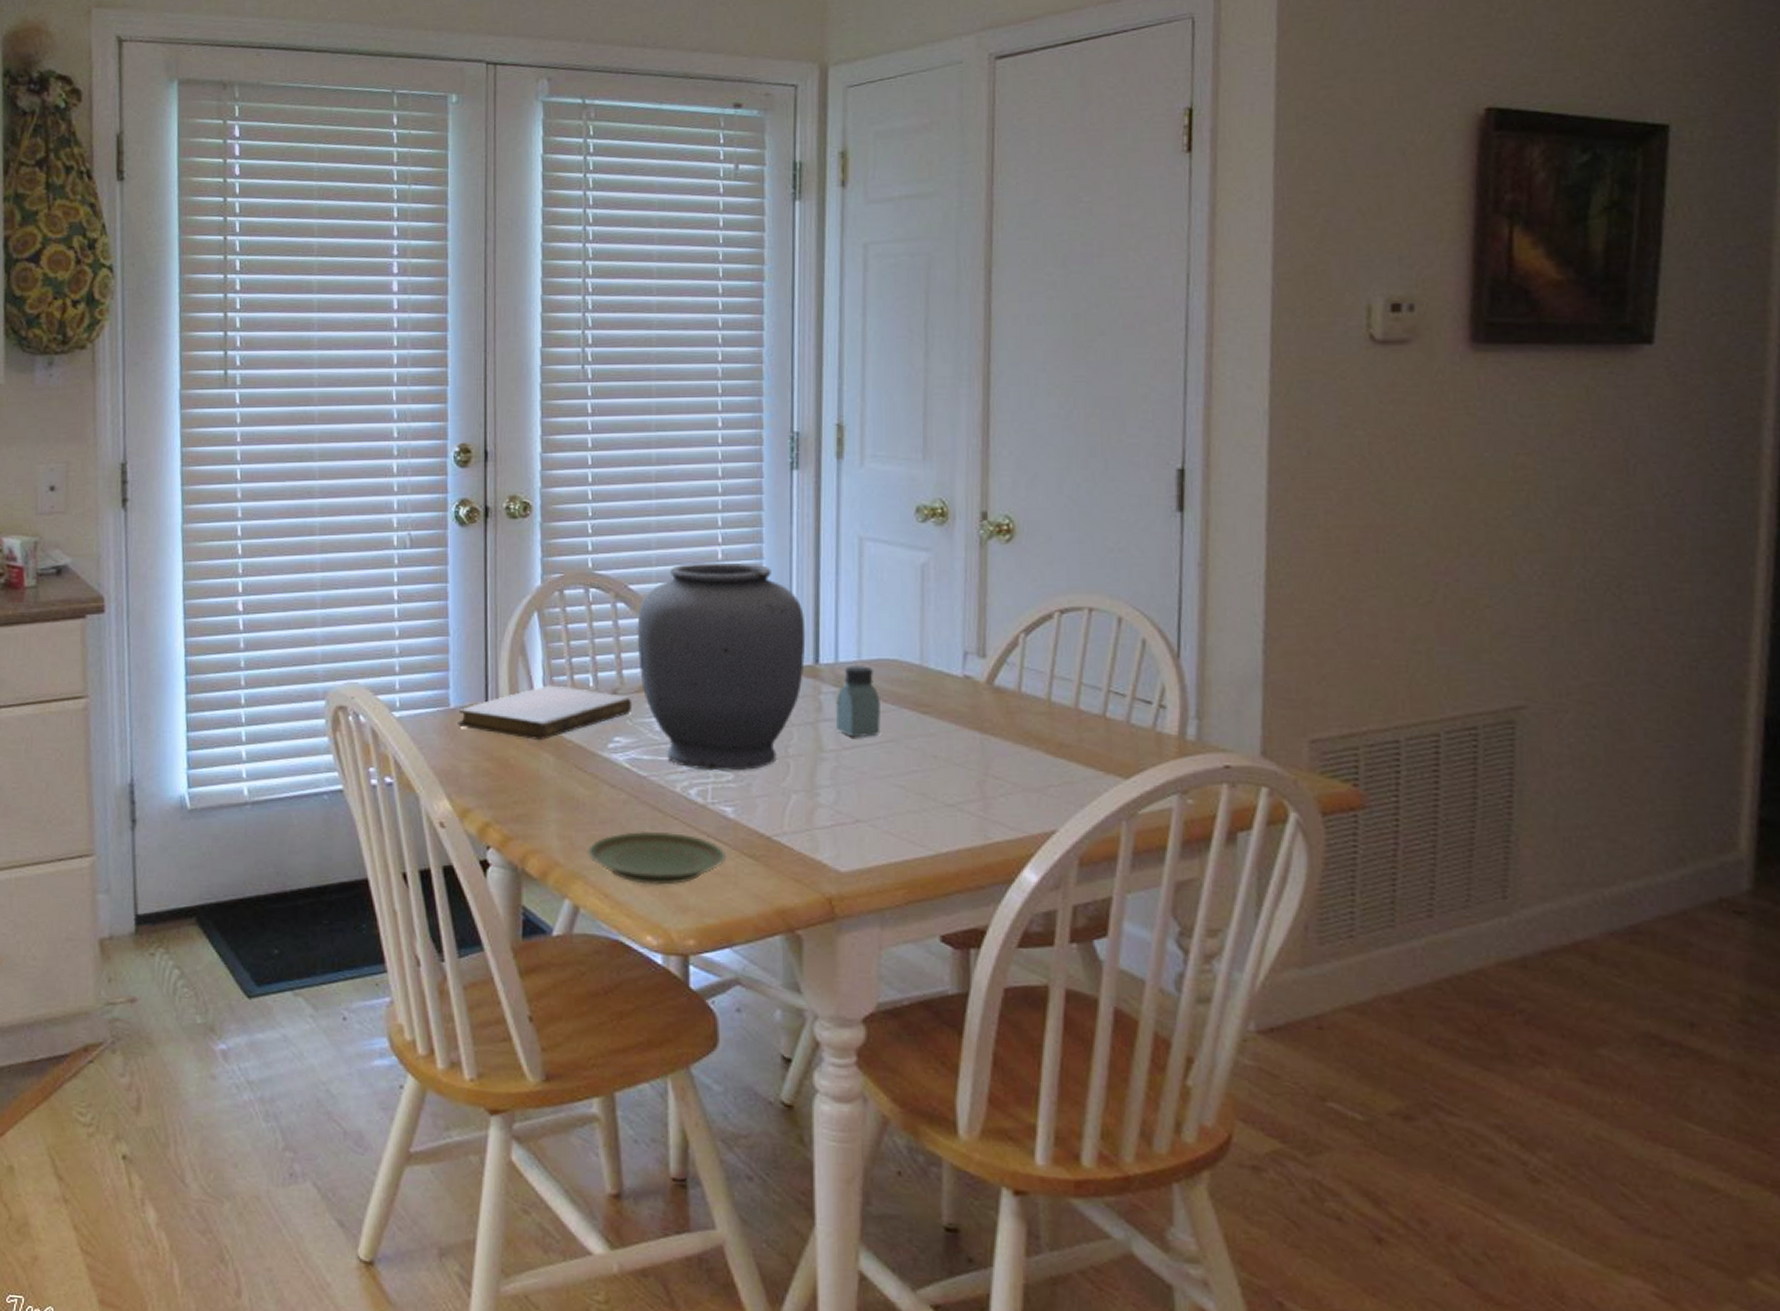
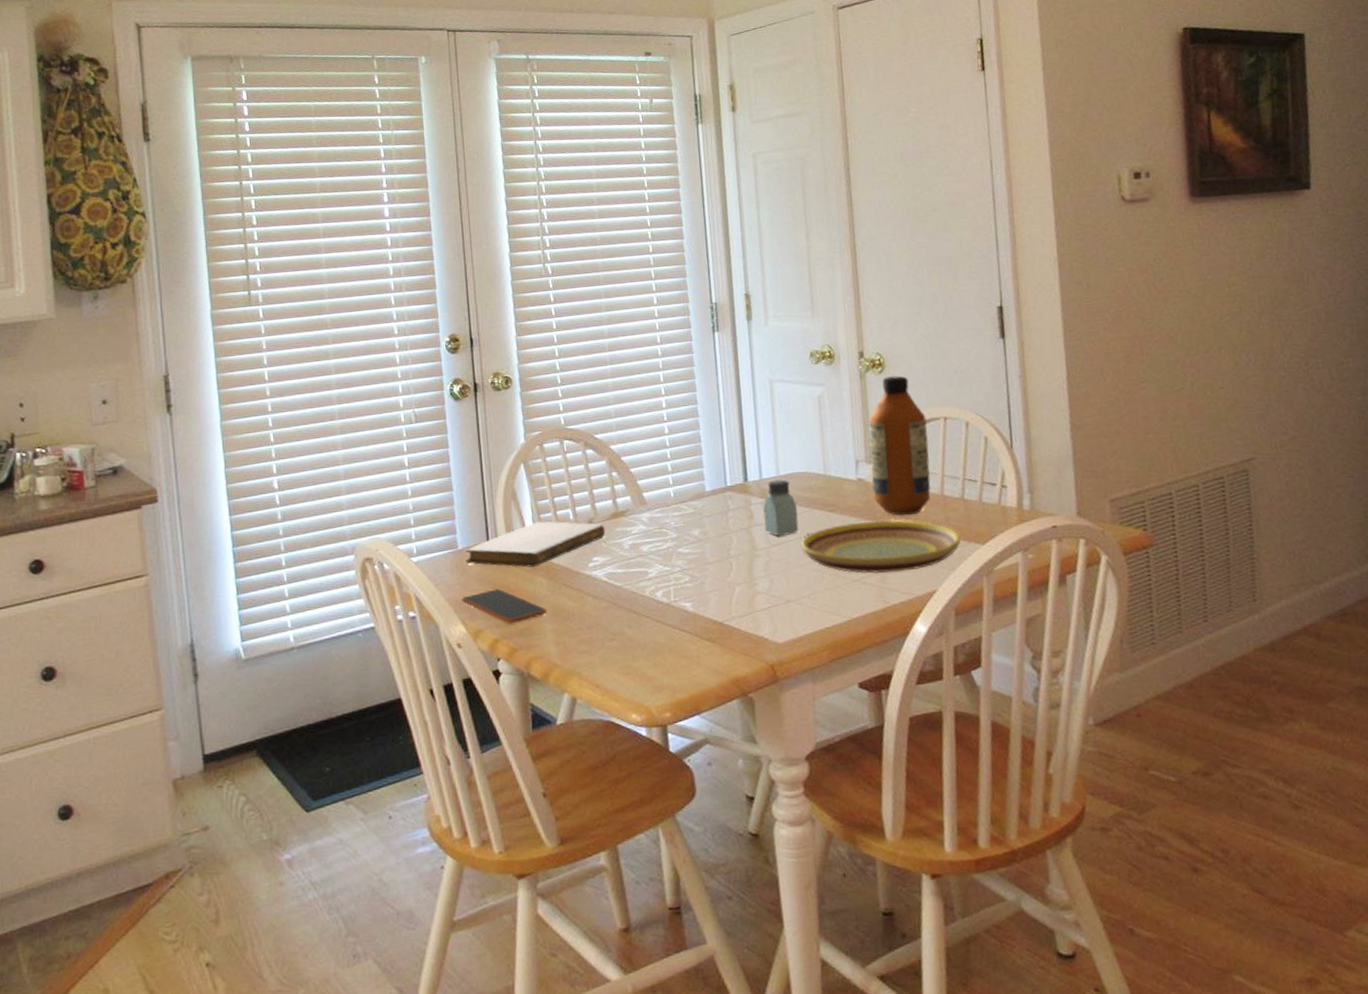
smartphone: none [449,761,553,806] -> present [461,588,548,623]
plate: present [588,830,726,885] -> none [580,628,689,674]
vase: present [637,562,806,771] -> none [603,408,737,576]
plate: none [881,731,1096,802] -> present [800,520,961,574]
bottle: none [983,546,1065,731] -> present [868,375,931,516]

